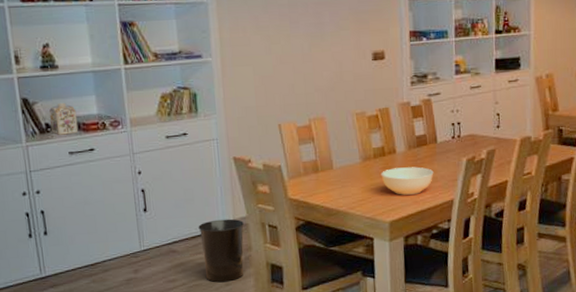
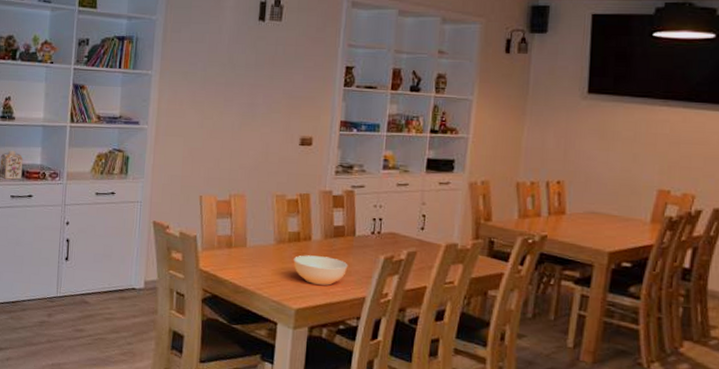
waste bin: present [198,218,244,283] -> none [111,278,154,341]

